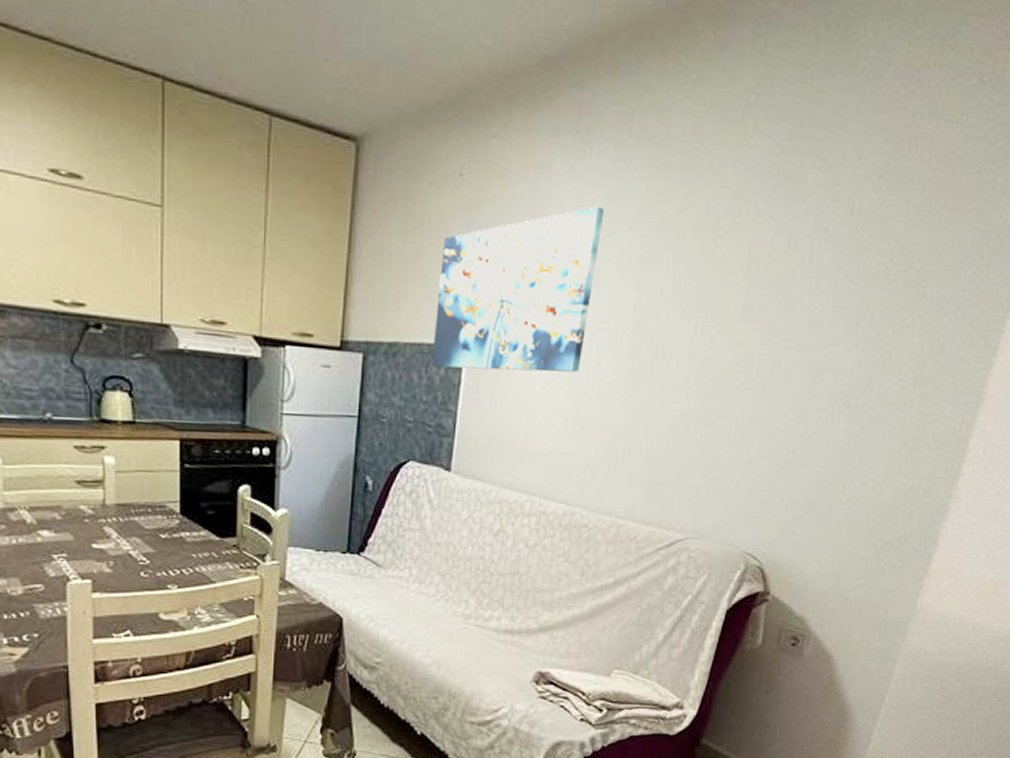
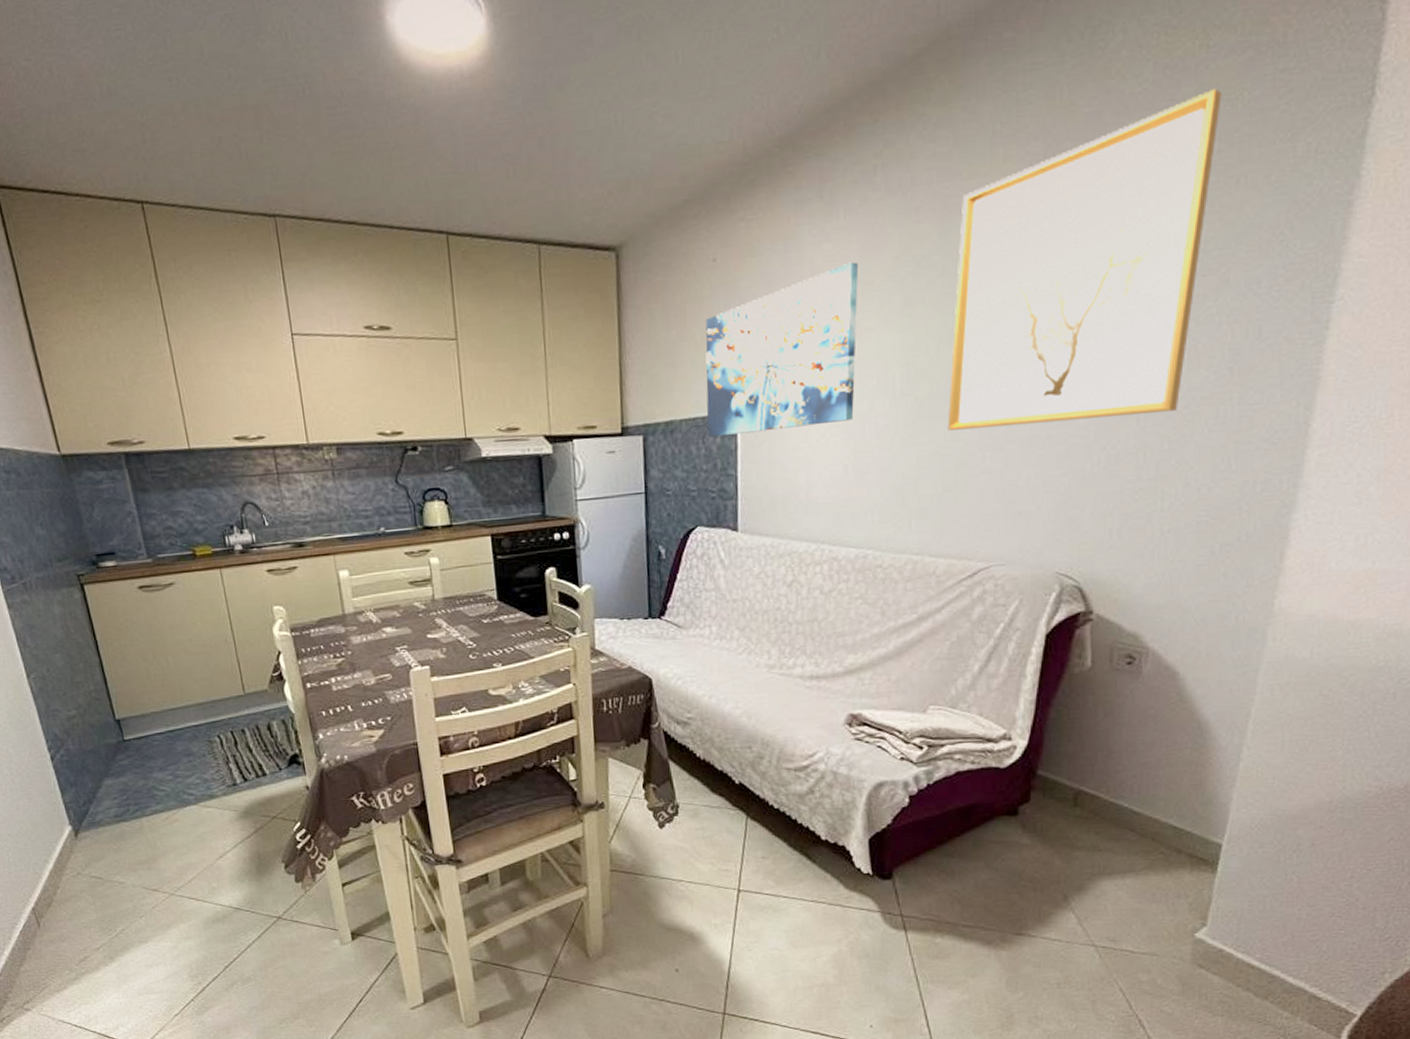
wall art: none [666,107,946,412] -> present [947,89,1222,431]

